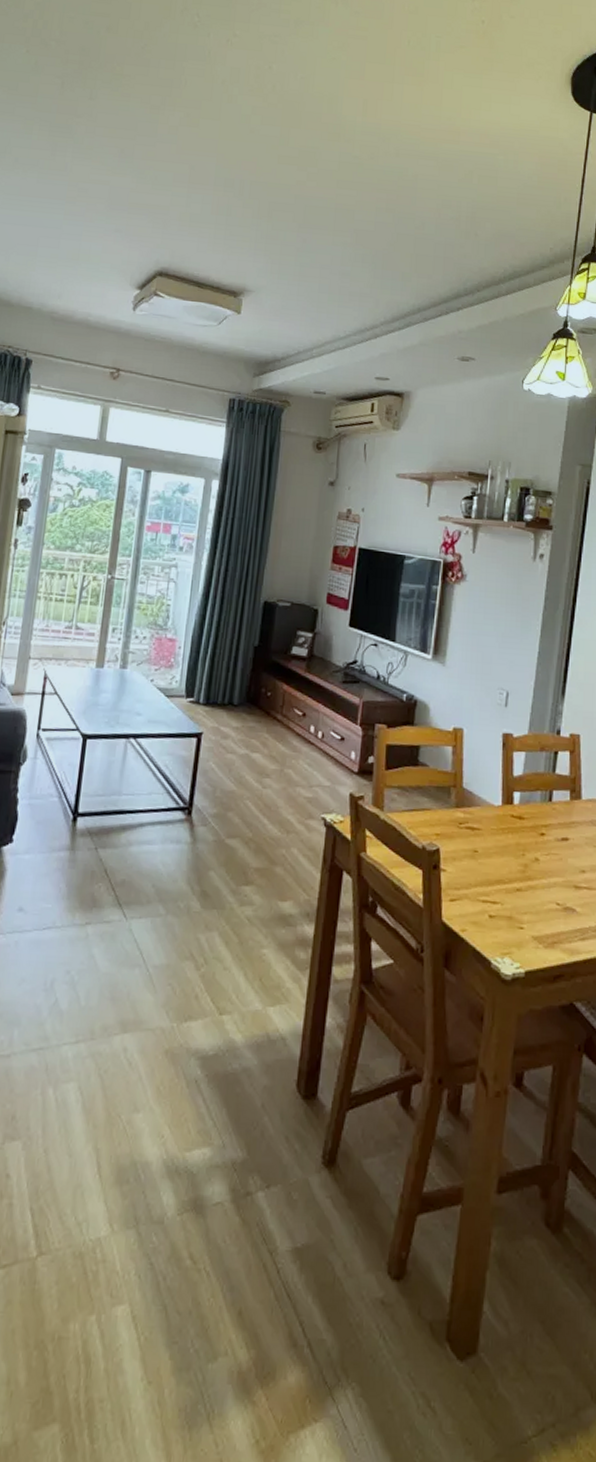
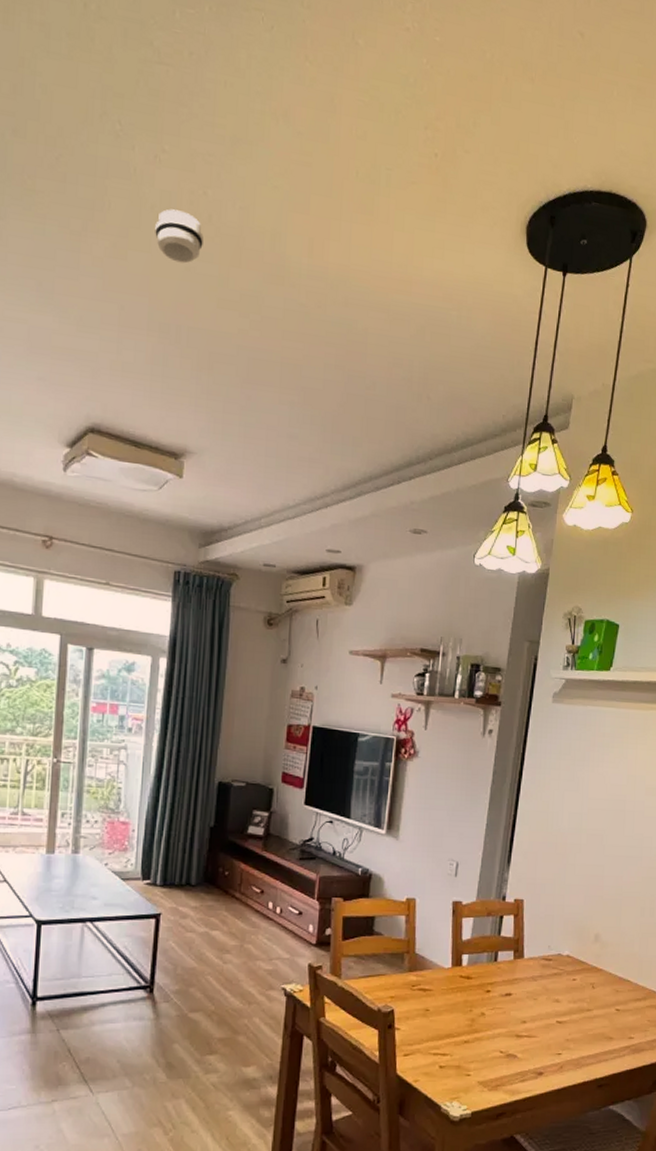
smoke detector: none [224,82,268,128] -> present [155,209,203,264]

